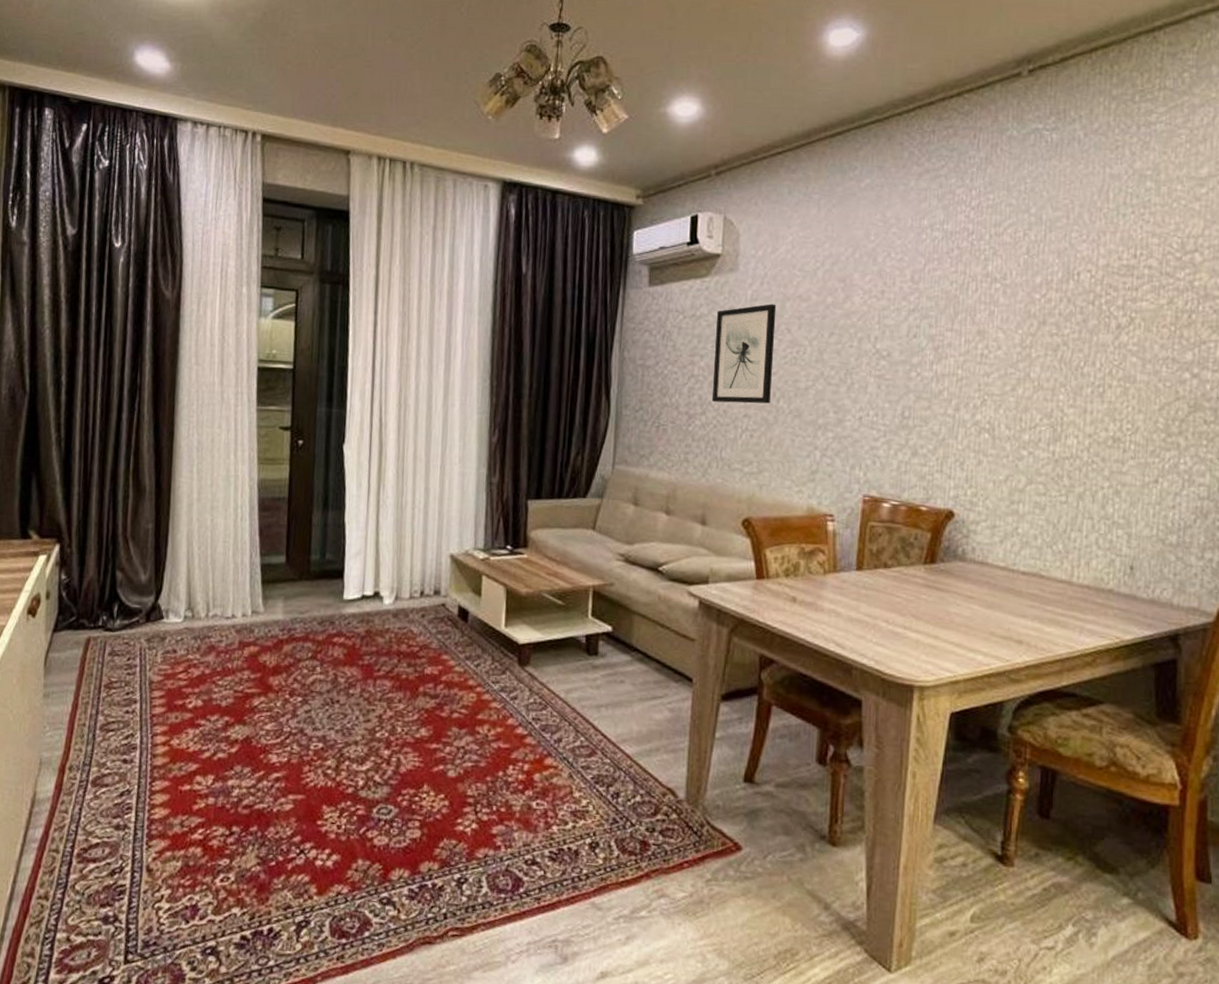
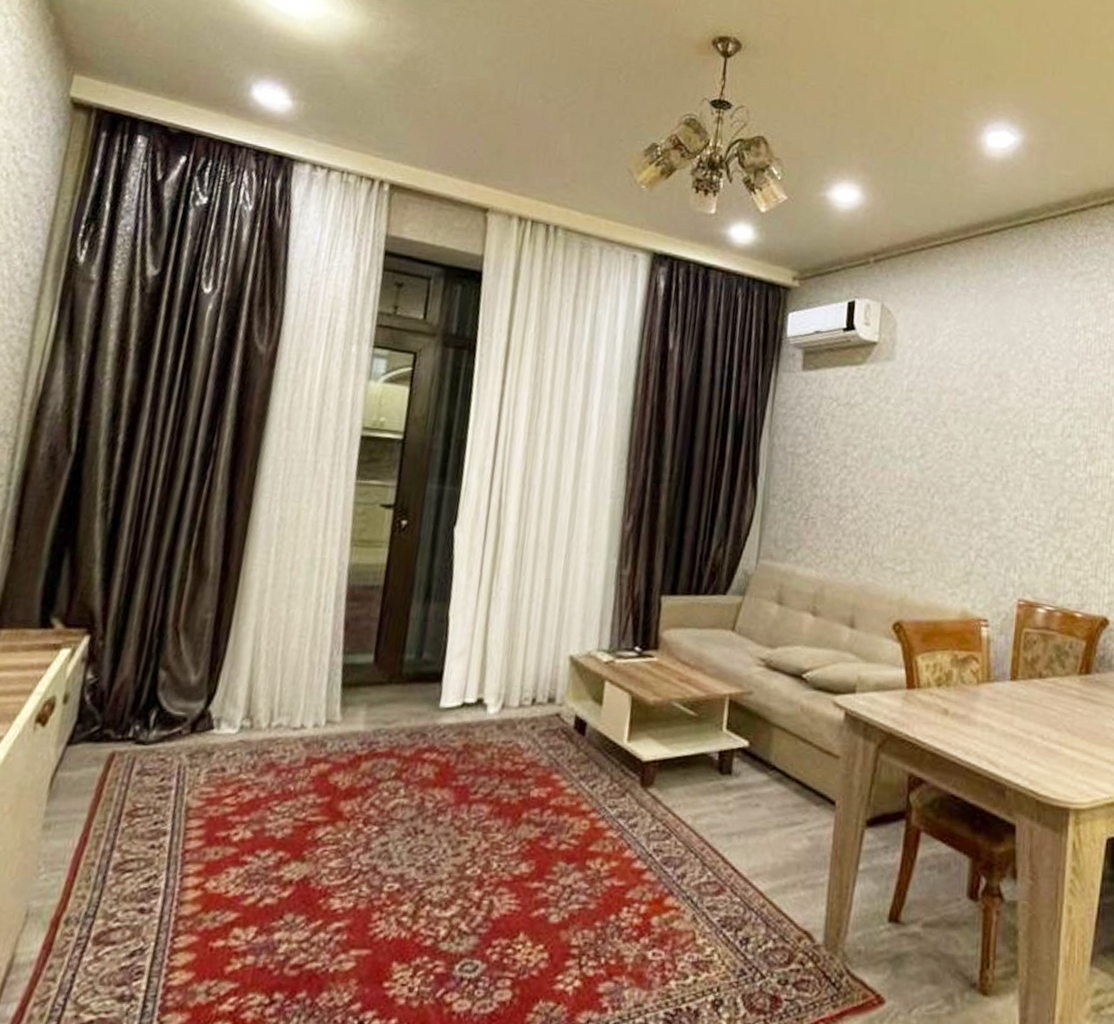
wall art: present [711,304,777,404] -> none [864,395,933,499]

